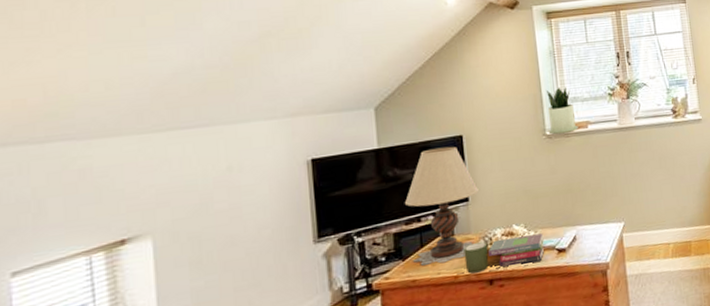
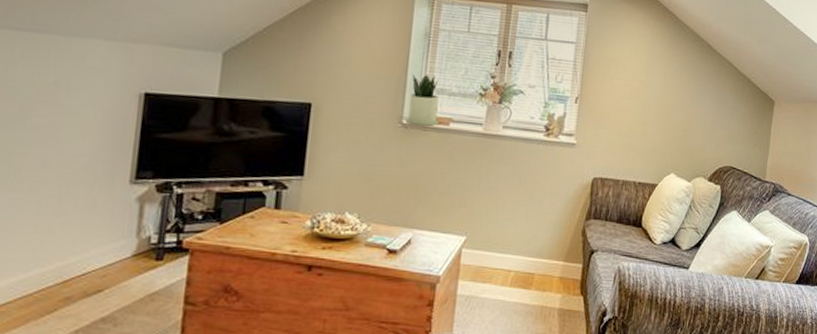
table lamp: present [404,146,479,266] -> none [230,110,317,236]
mug: present [463,242,489,275] -> none [285,222,315,256]
books: present [488,233,544,268] -> none [313,224,377,257]

